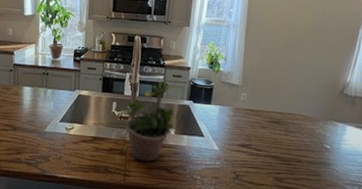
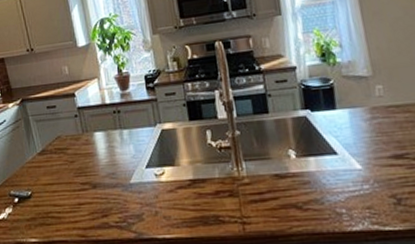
potted plant: present [119,80,175,162] -> none [217,90,295,201]

